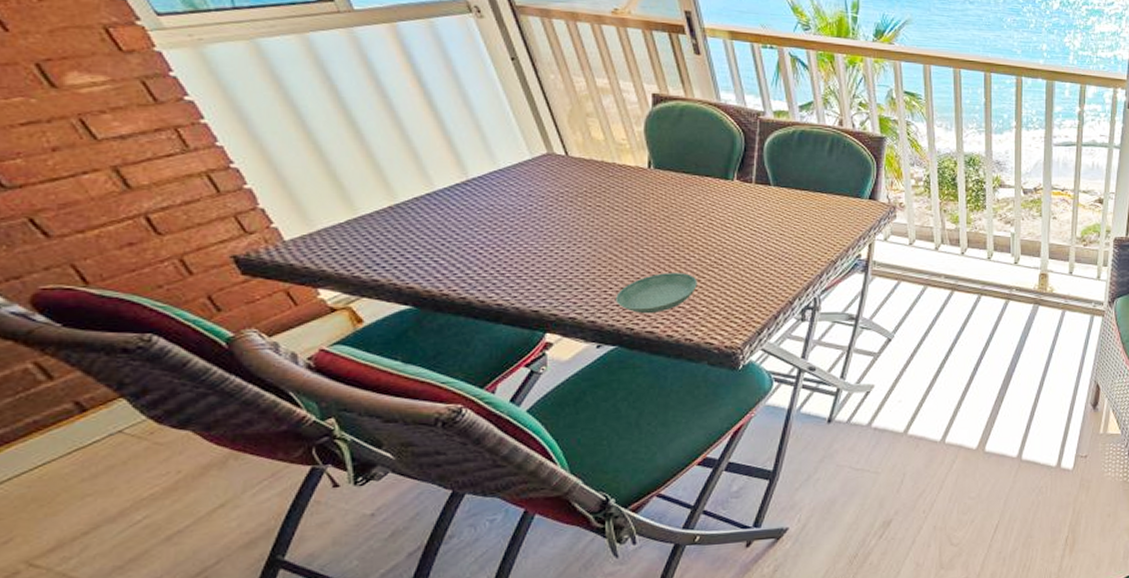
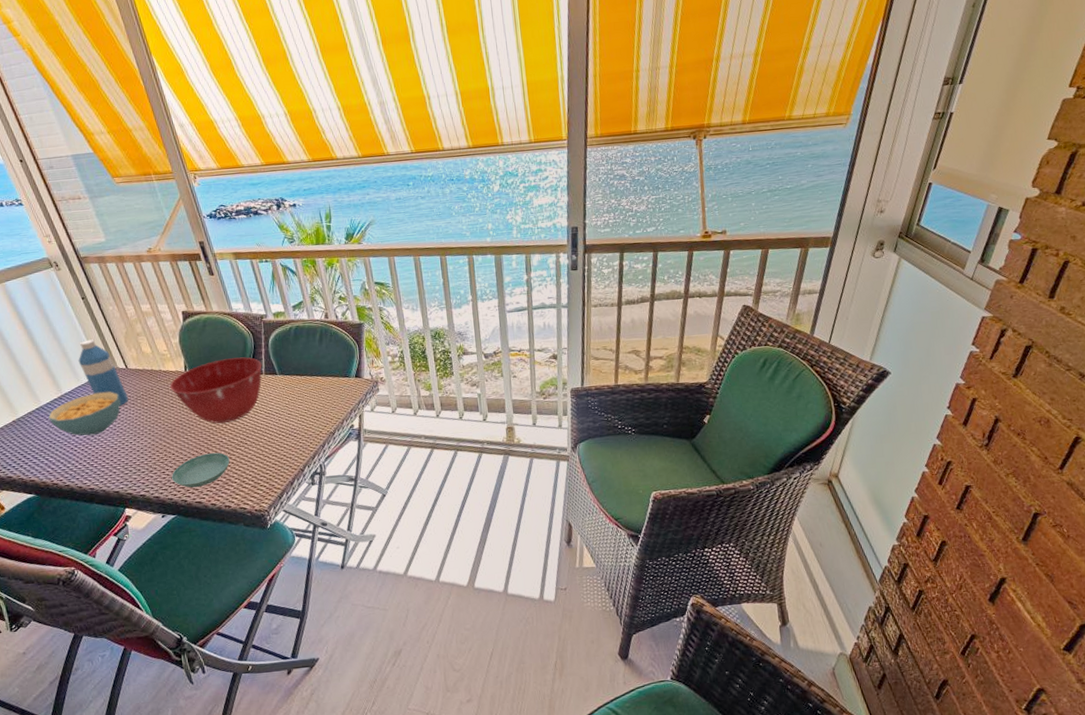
cereal bowl: none [444,182,553,236] -> present [48,392,121,436]
water bottle: none [497,113,566,202] -> present [78,339,129,406]
mixing bowl: none [625,159,753,238] -> present [170,357,262,424]

